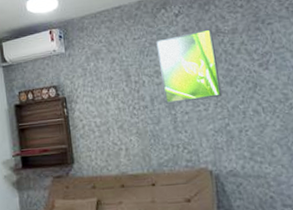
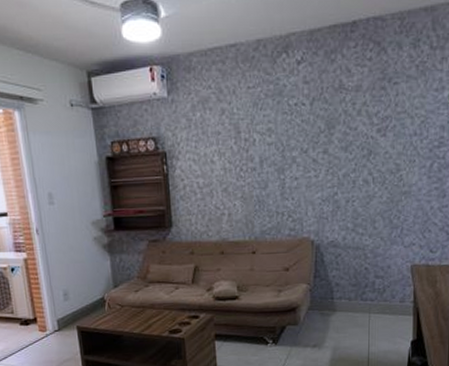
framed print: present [156,28,223,104] -> none [272,82,336,167]

